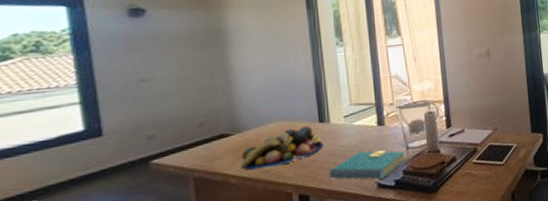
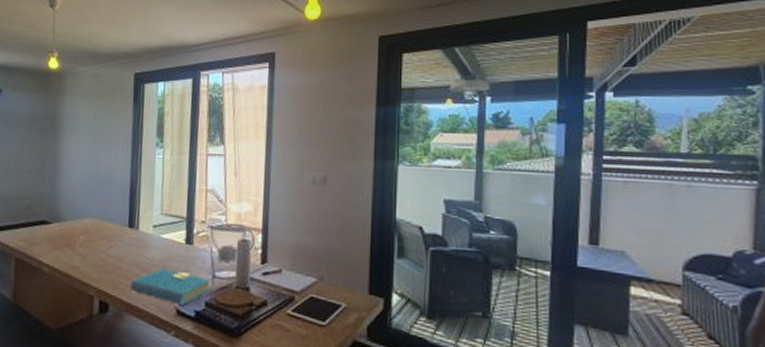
fruit bowl: present [241,126,323,171] -> none [54,228,129,265]

